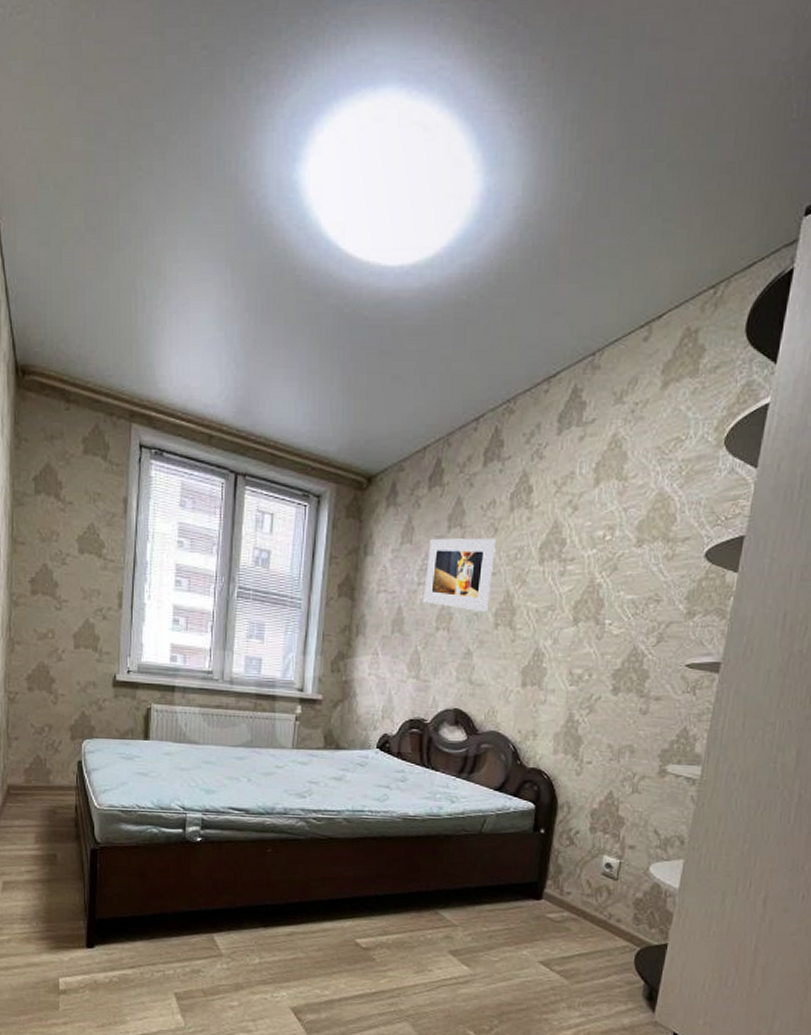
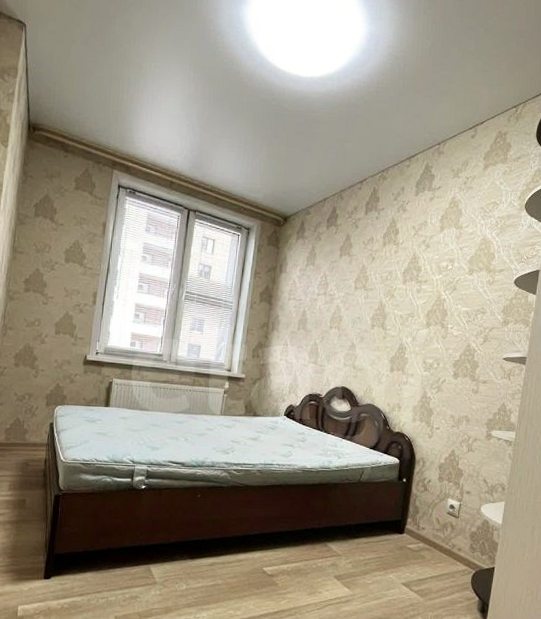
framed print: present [423,537,496,613] -> none [321,262,373,317]

